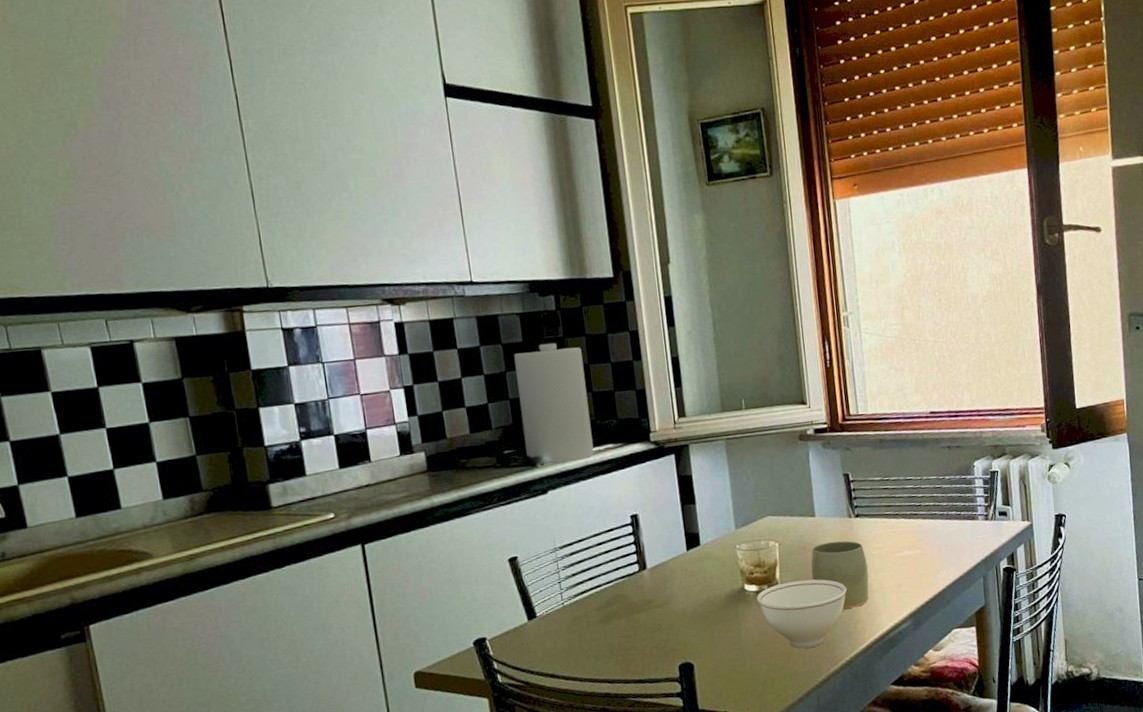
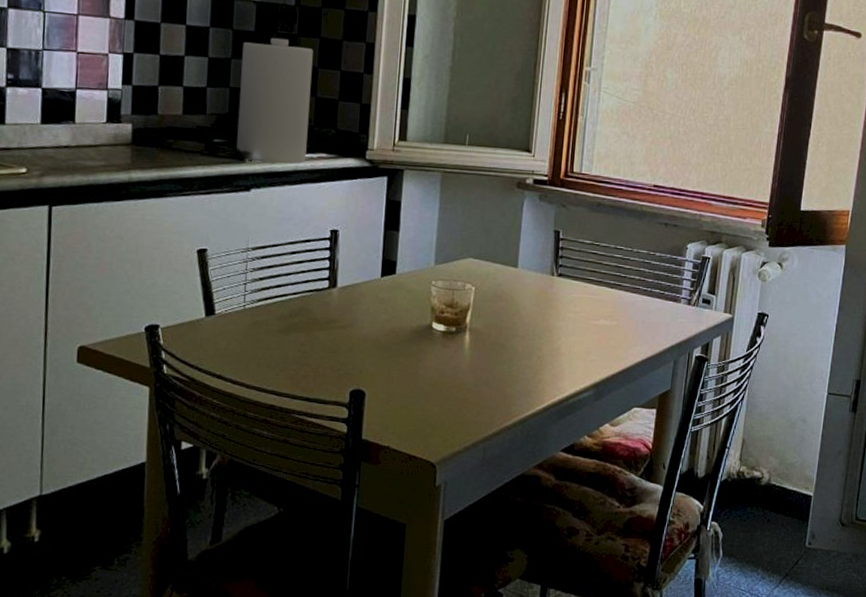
bowl: present [756,579,848,649] -> none [441,328,536,398]
mug: present [810,540,869,609] -> none [502,295,561,367]

